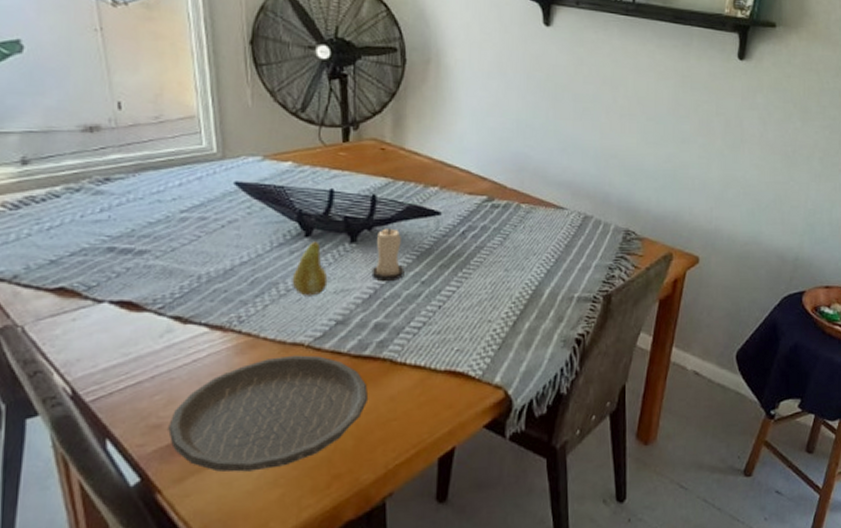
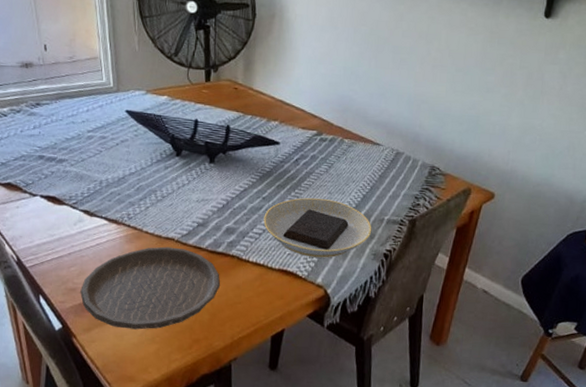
fruit: present [292,240,328,296] -> none [166,159,193,203]
candle: present [371,227,405,282] -> none [225,152,250,196]
plate: none [423,277,560,352] -> present [263,197,372,258]

